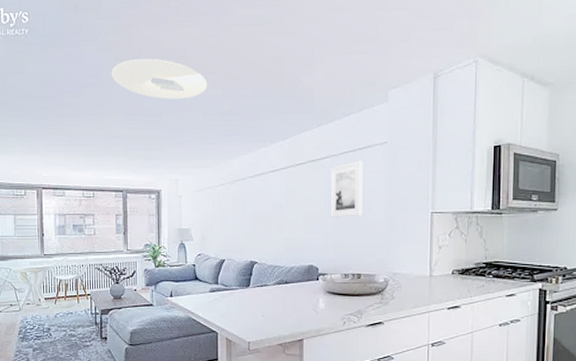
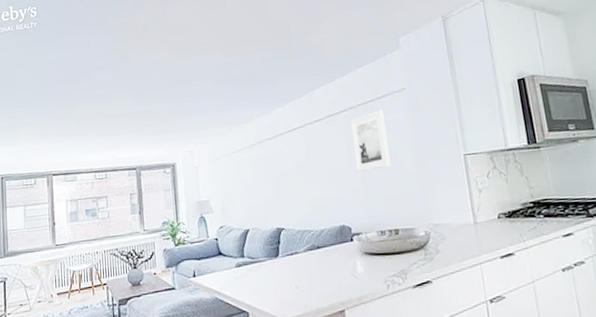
ceiling light: present [111,58,208,100] -> none [119,35,216,73]

